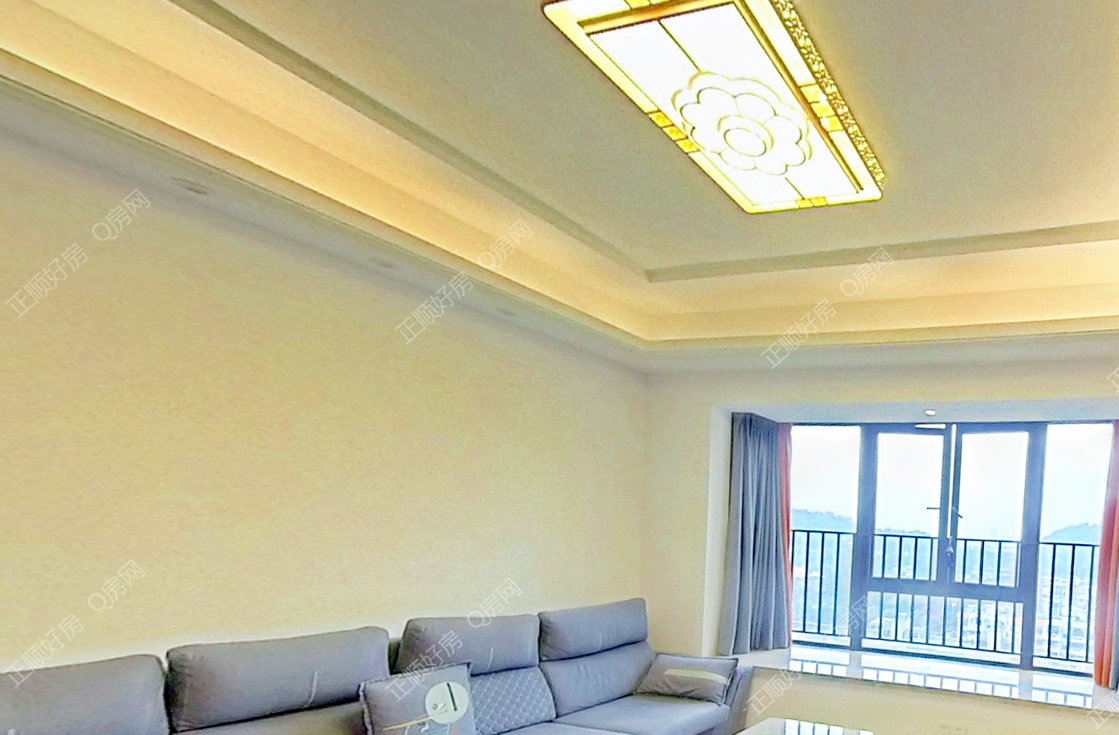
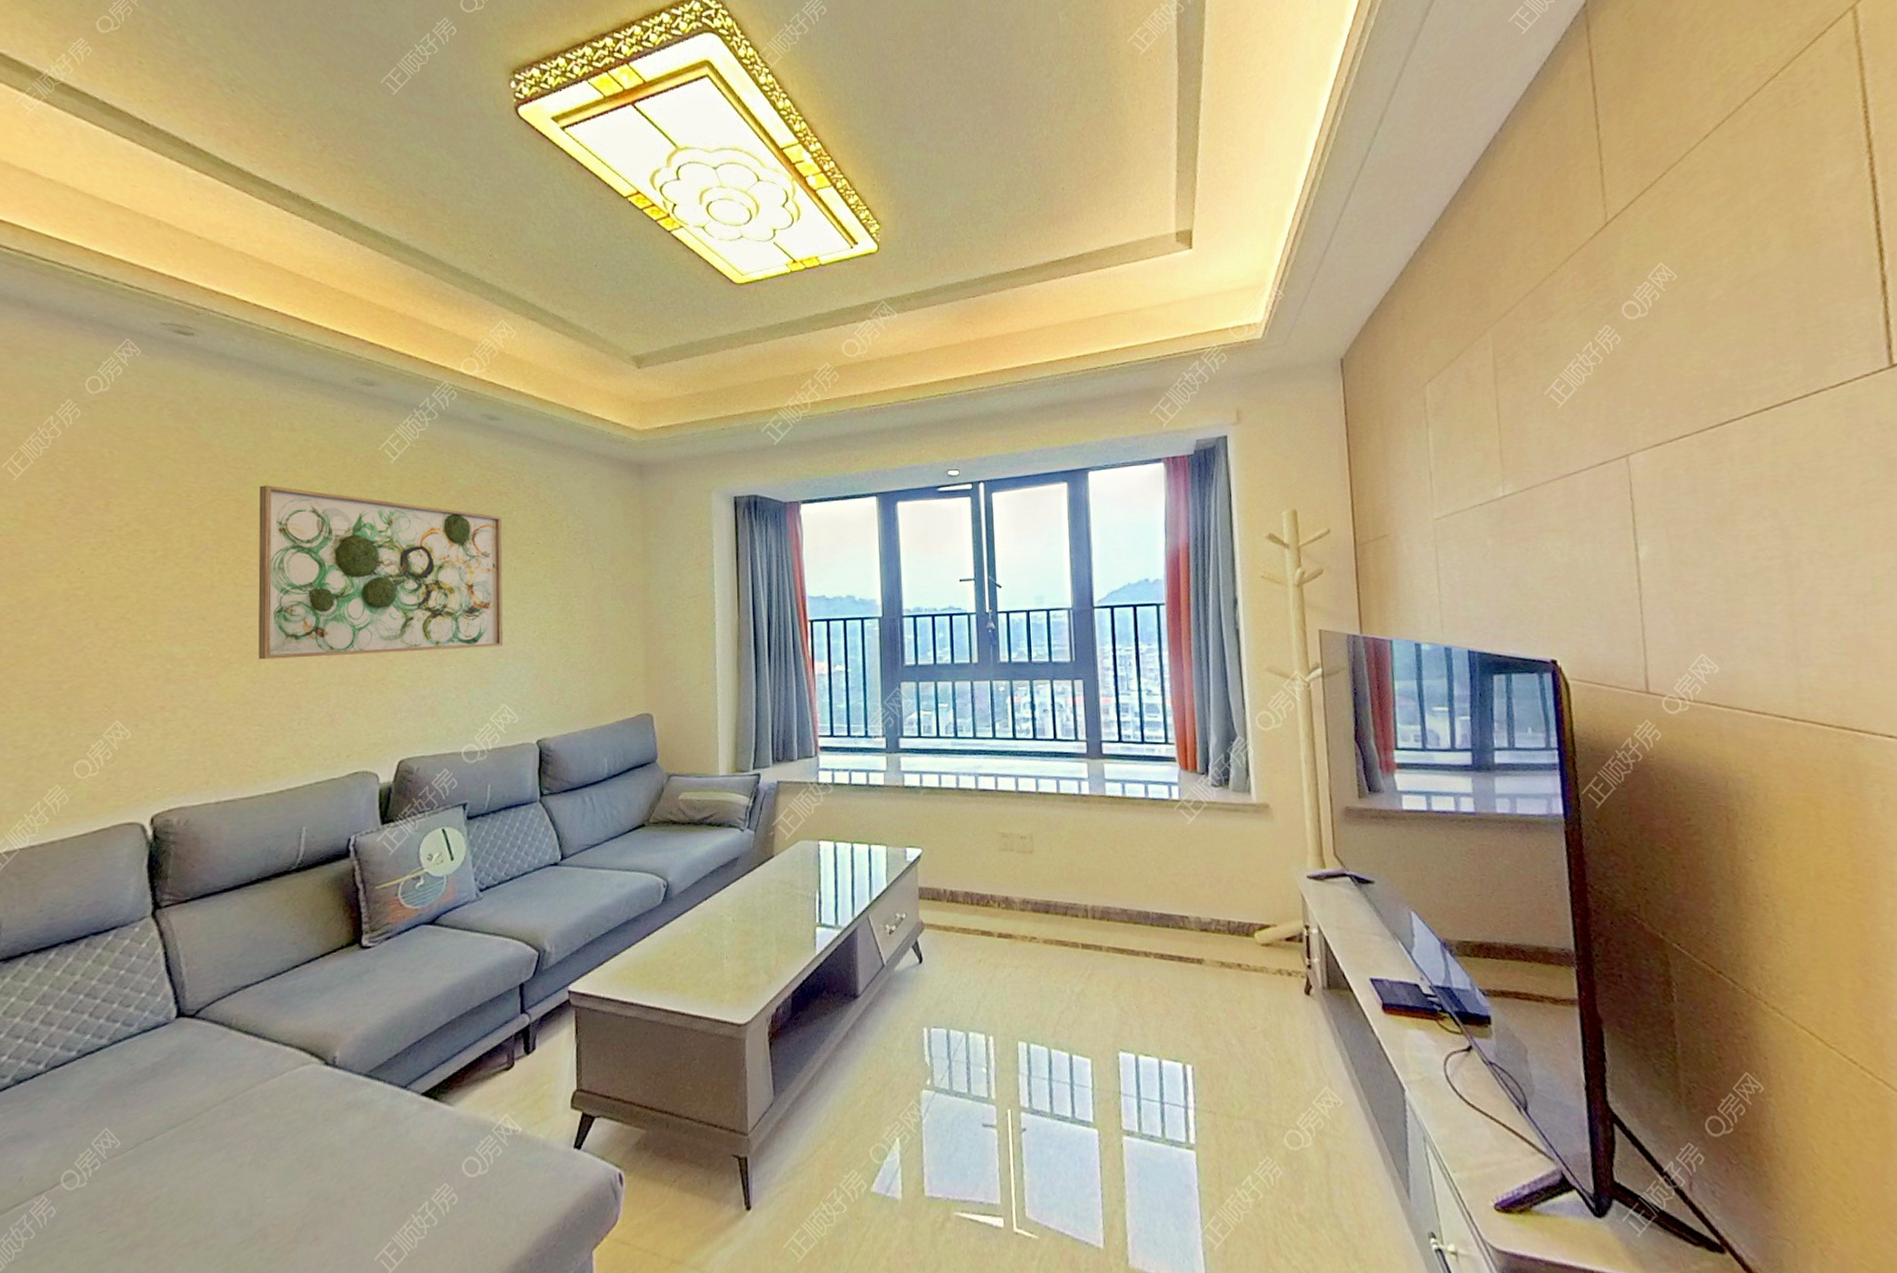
wall art: none [272,352,513,527] -> present [258,485,503,660]

